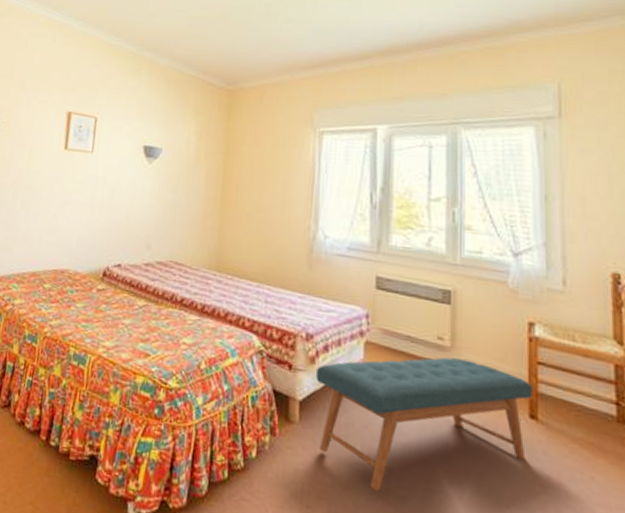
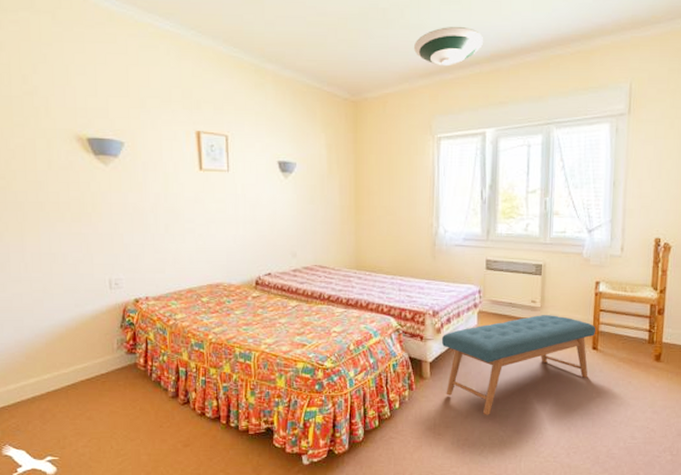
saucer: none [297,21,374,58] -> present [414,27,483,65]

